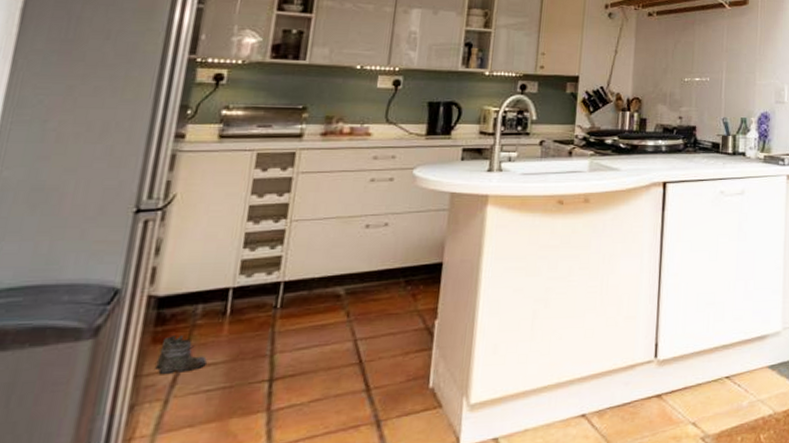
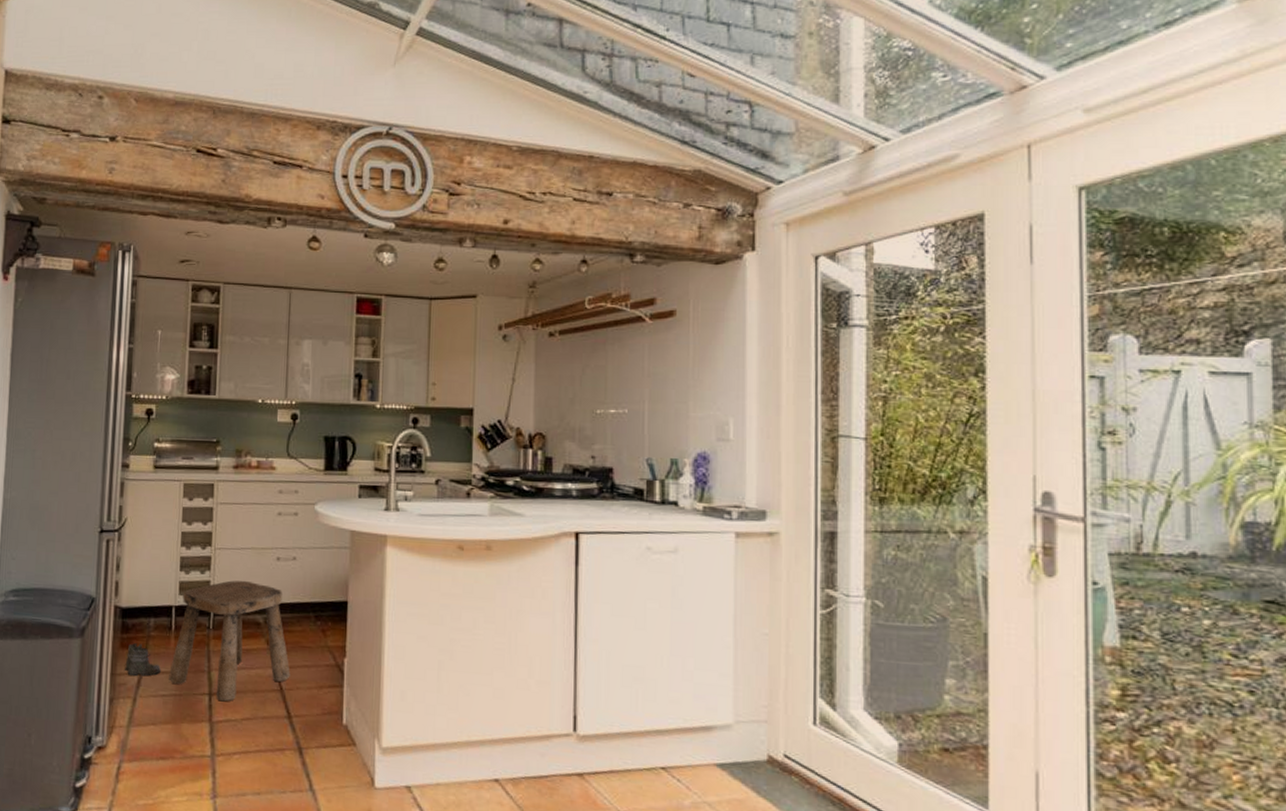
stool: none [216,251,373,386] -> present [169,580,290,702]

